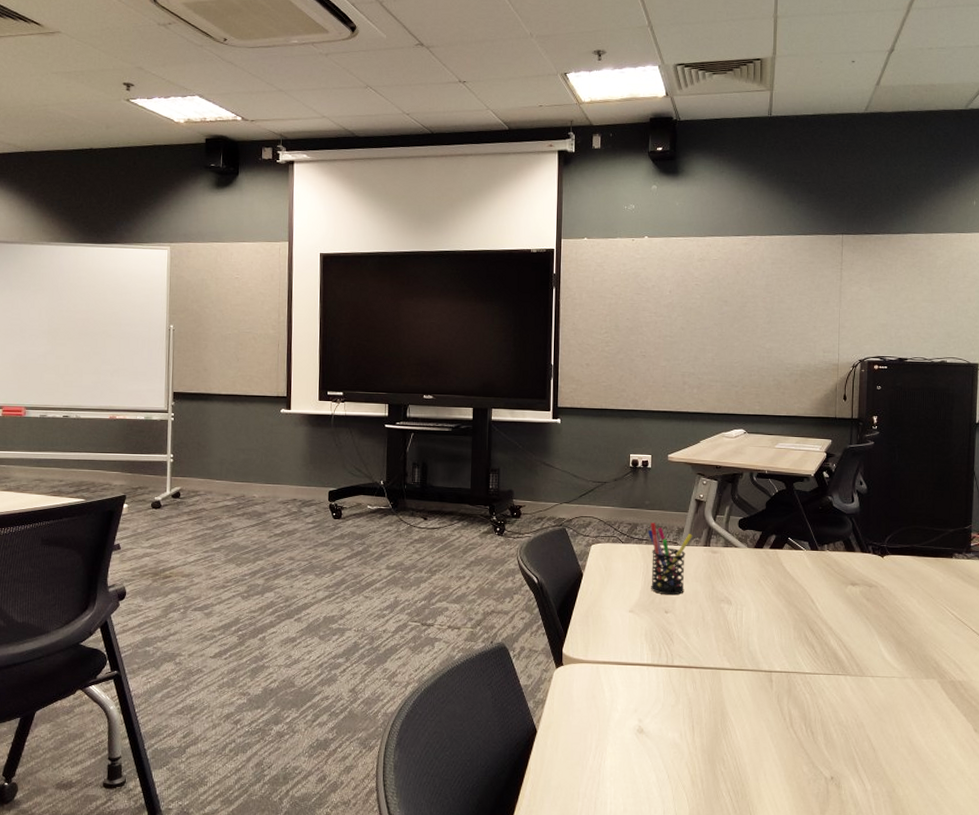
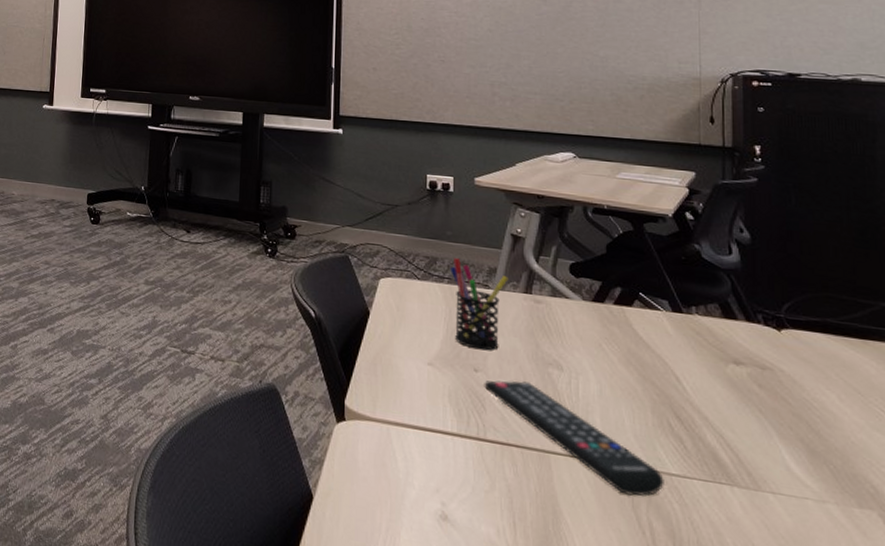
remote control: none [672,616,800,693] -> present [484,380,664,496]

